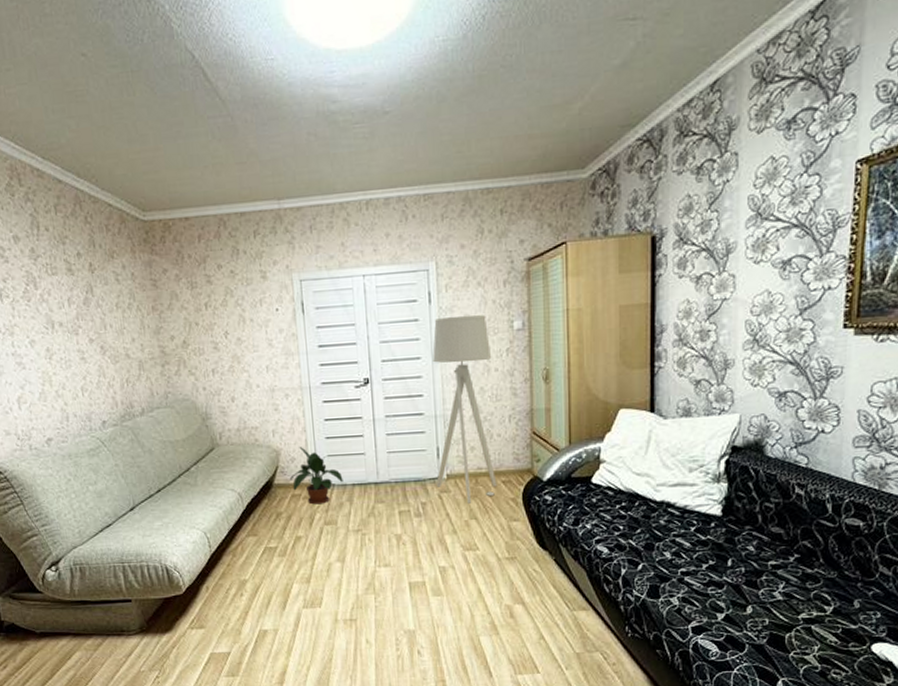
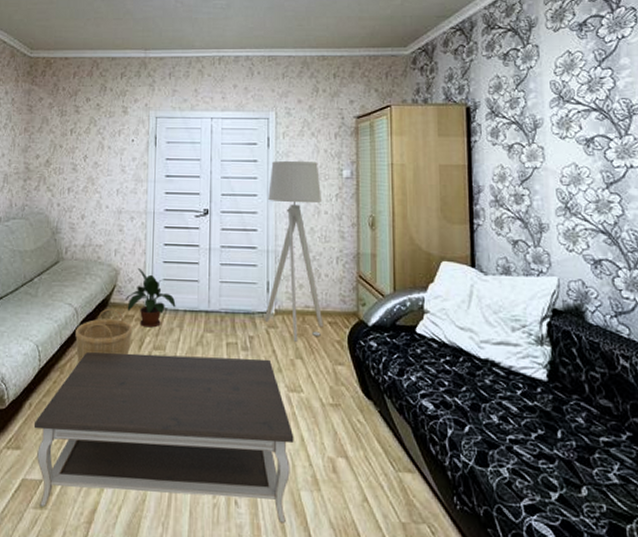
coffee table: none [213,522,472,674] -> present [33,352,294,523]
basket: none [242,489,302,545] -> present [75,308,133,363]

